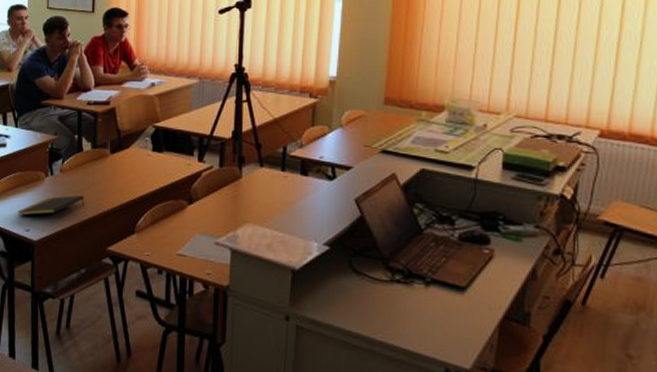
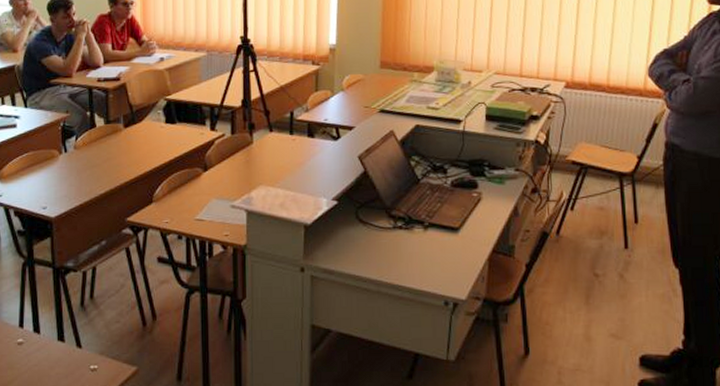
notepad: present [17,195,85,216] -> none [32,169,101,194]

